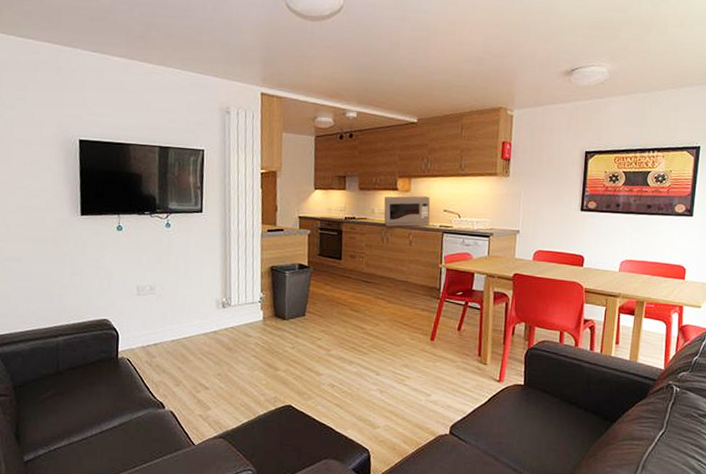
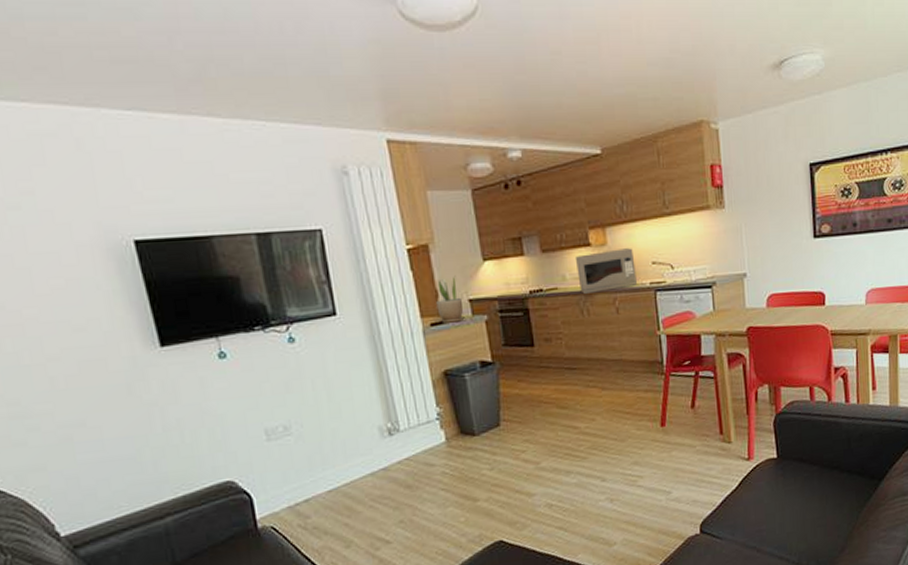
potted plant: none [274,197,295,232] -> present [436,275,464,323]

